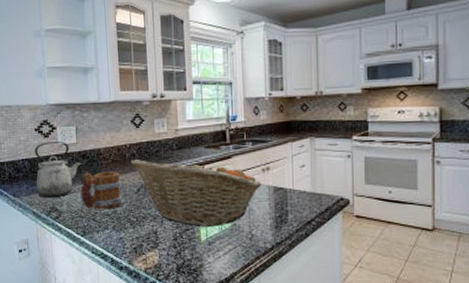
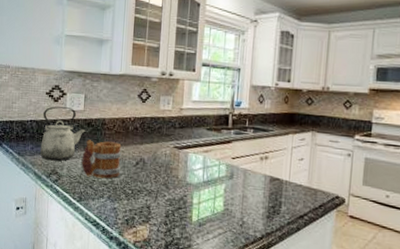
fruit basket: present [130,158,262,228] -> none [133,132,259,209]

